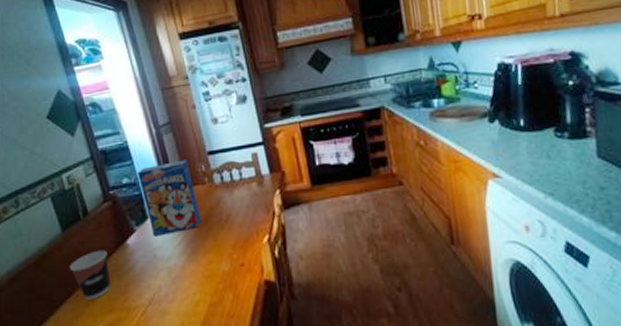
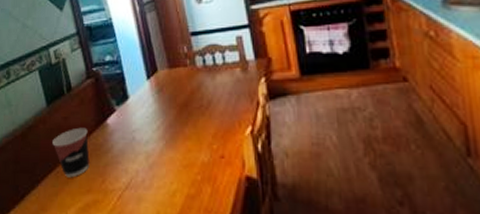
cereal box: present [138,159,202,237] -> none [120,39,182,118]

